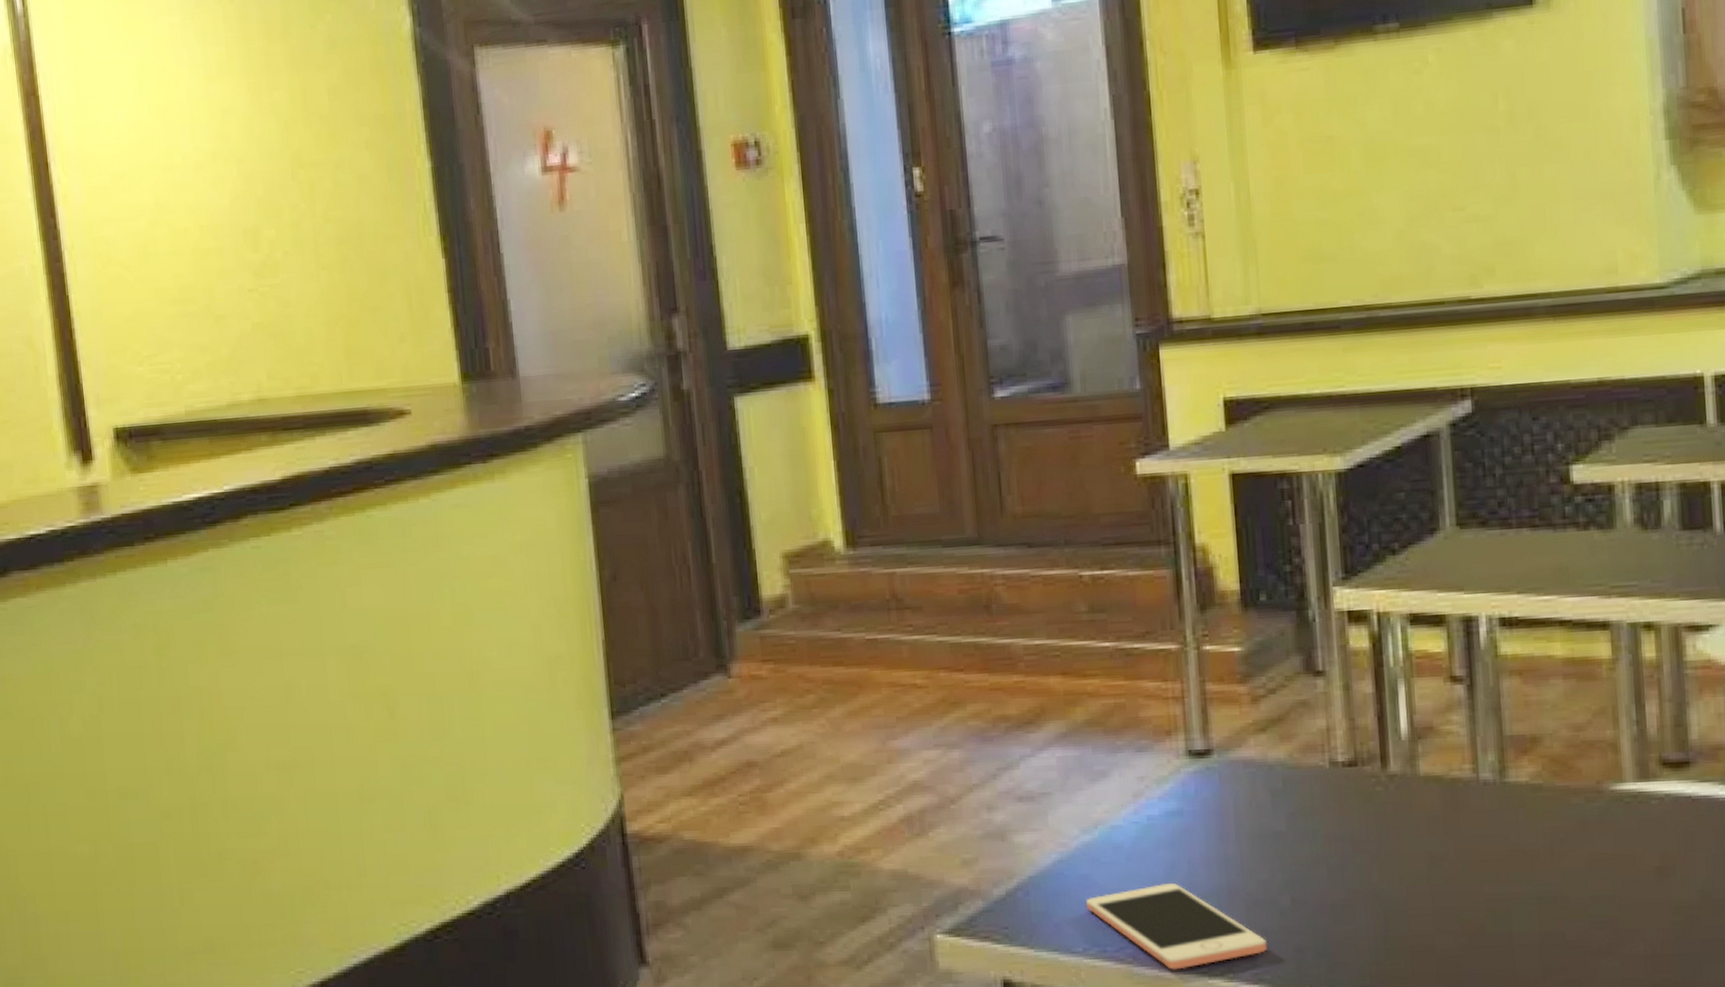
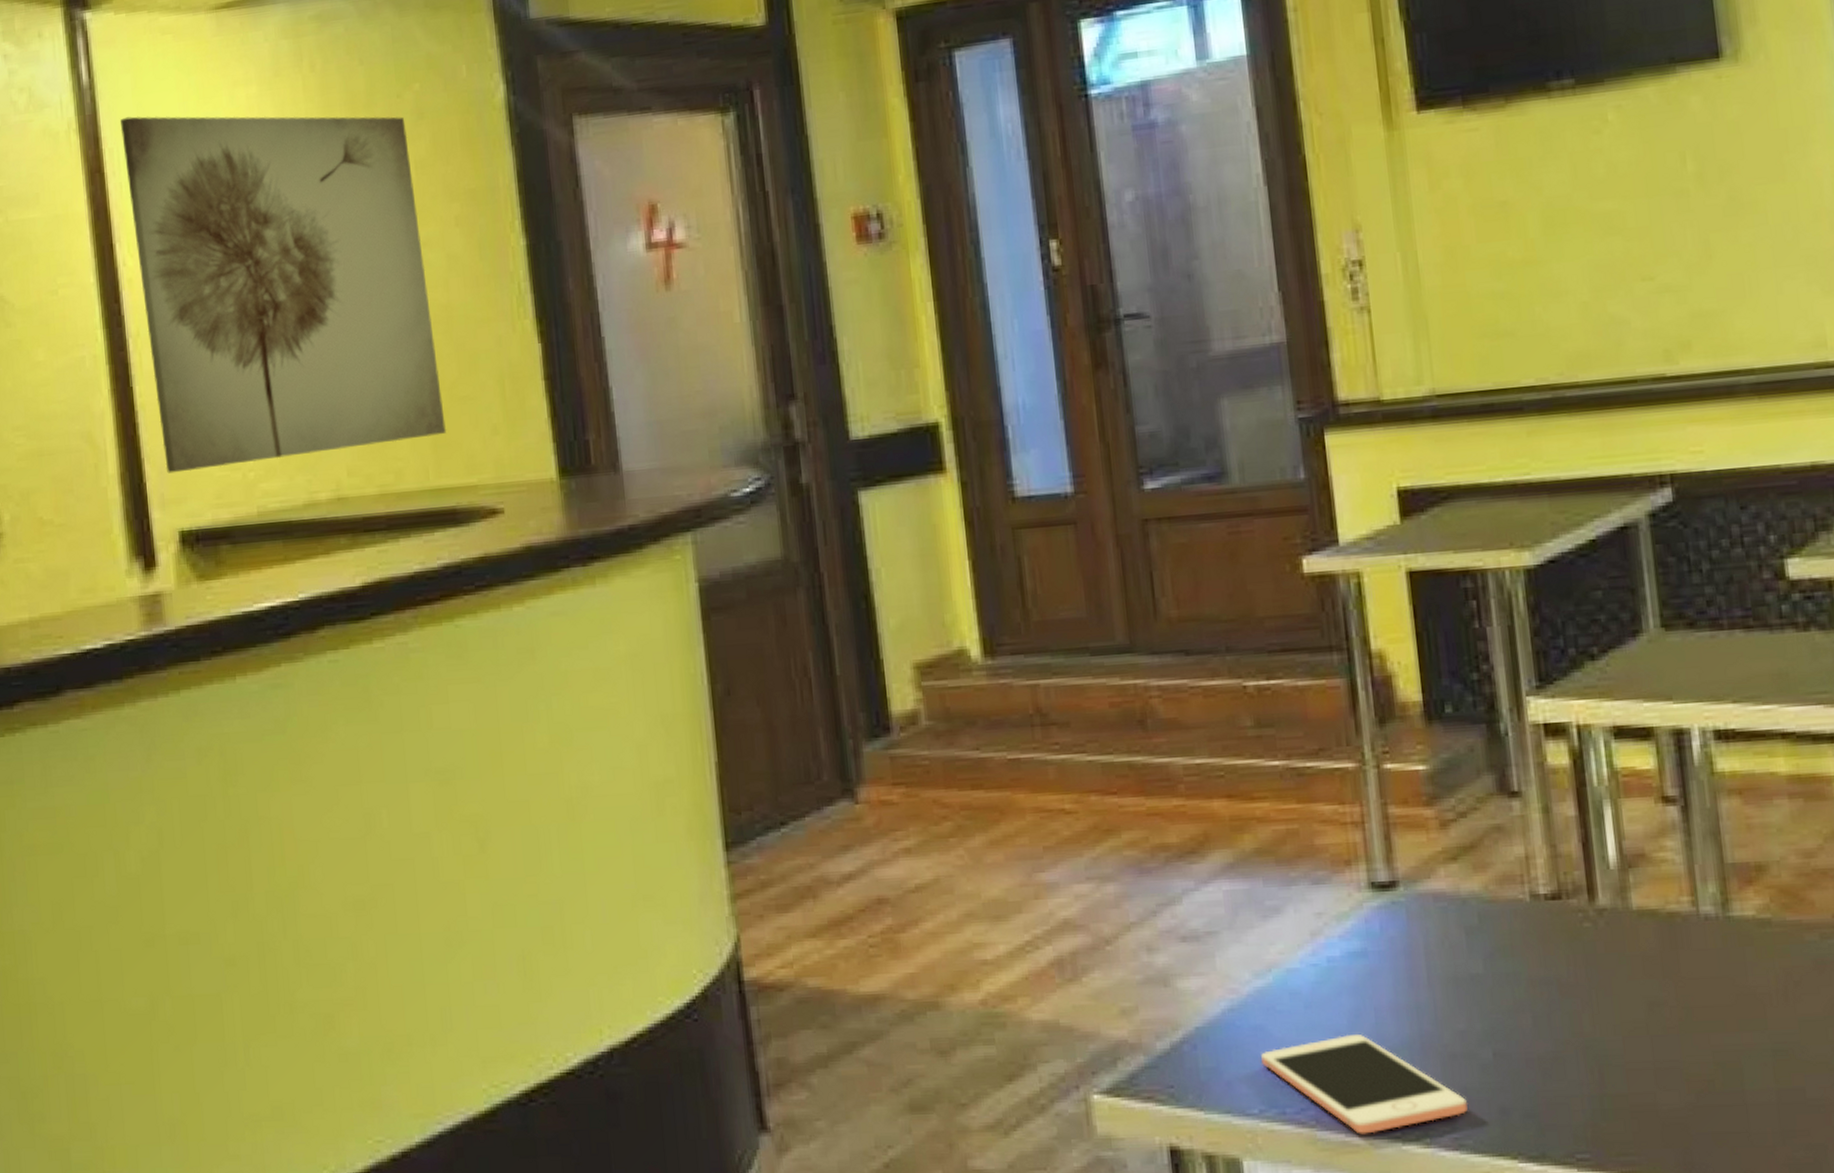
wall art: none [53,43,359,375] -> present [120,116,447,474]

